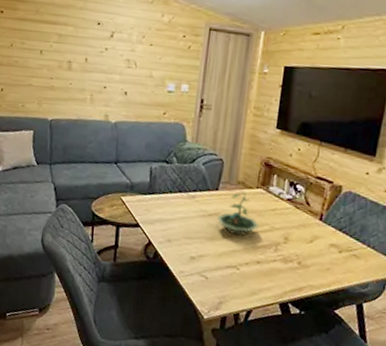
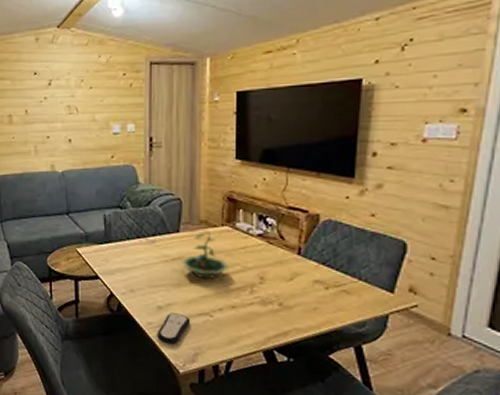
remote control: none [187,263,219,293] -> present [157,313,191,345]

